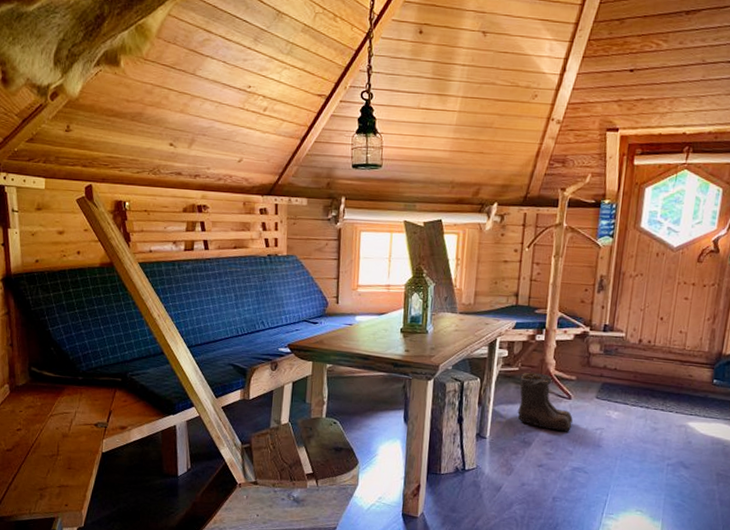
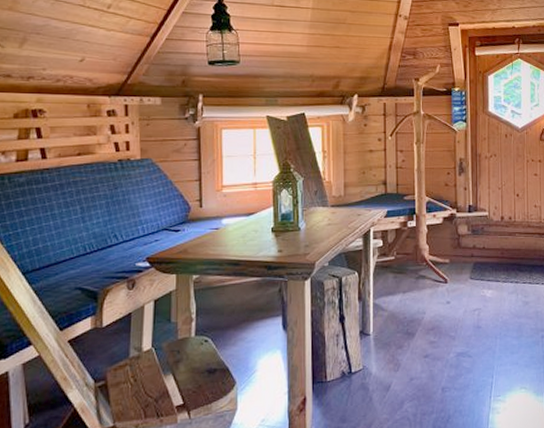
boots: present [517,372,573,432] -> none [397,260,451,318]

